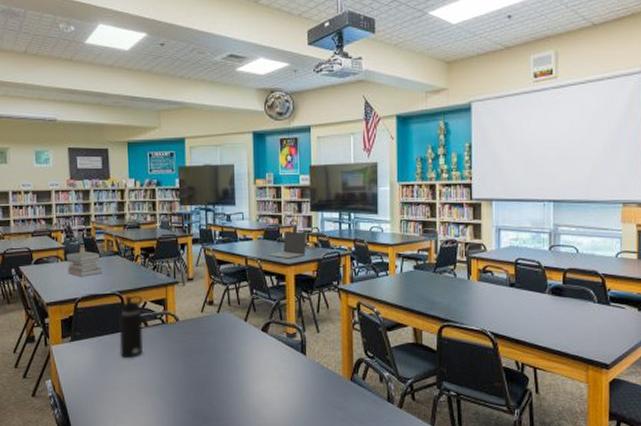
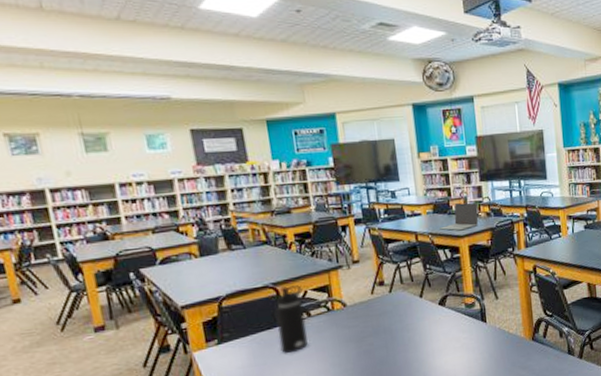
books: present [66,251,102,277] -> none [200,243,249,273]

